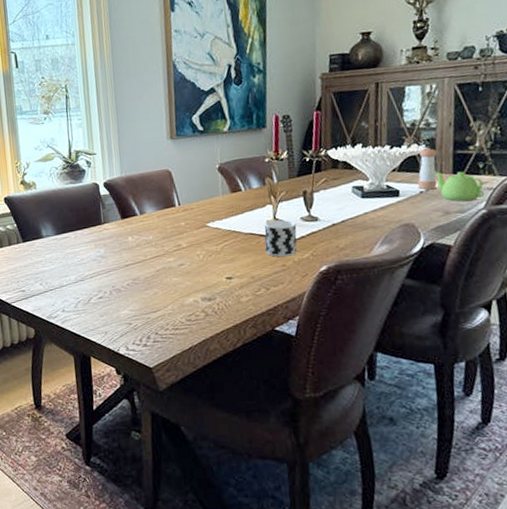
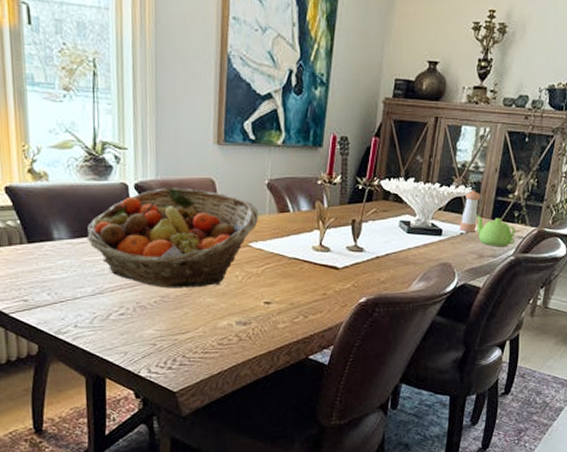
fruit basket: none [68,180,214,272] -> present [87,188,259,289]
cup: present [264,220,297,257] -> none [308,247,342,286]

